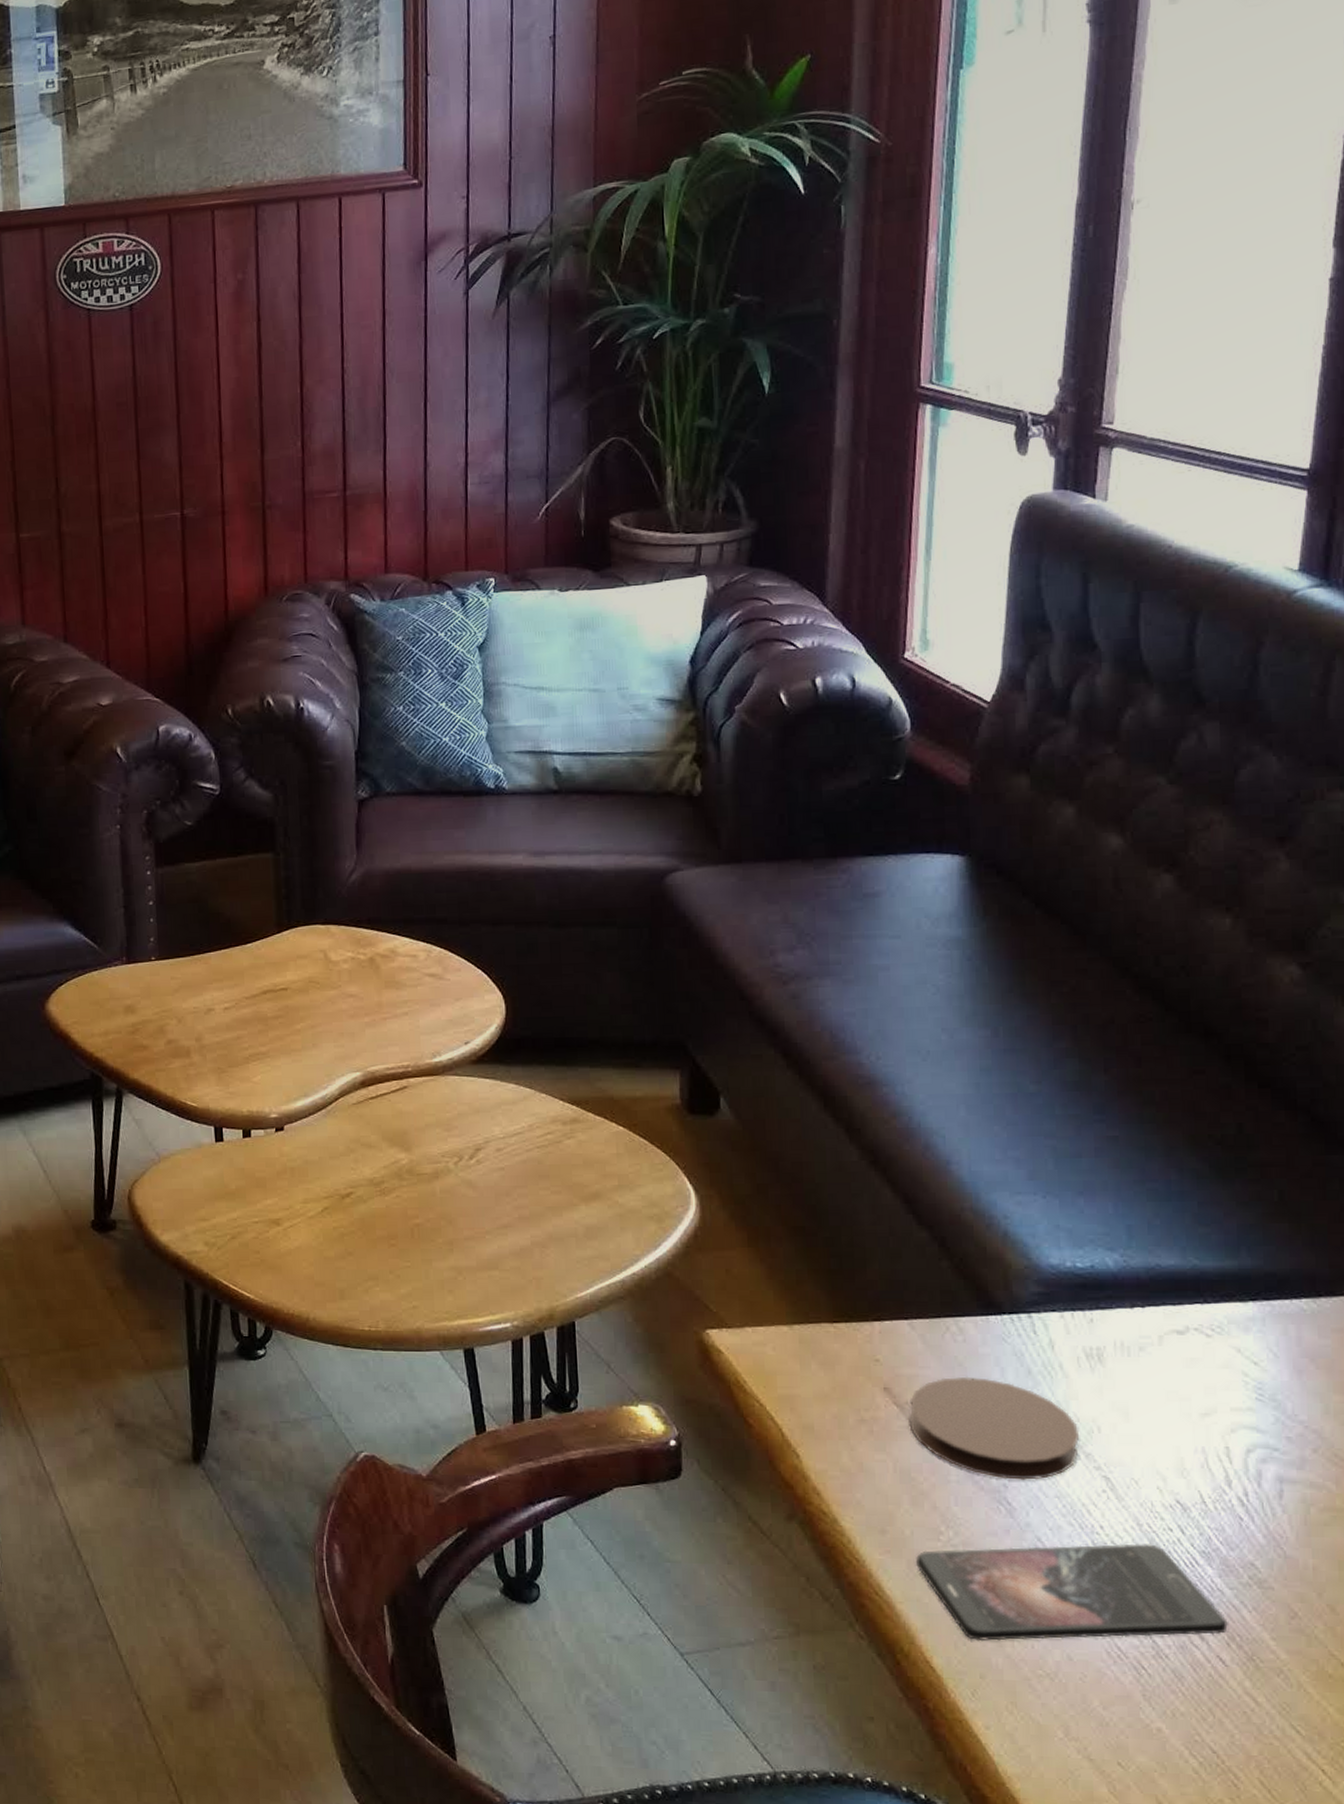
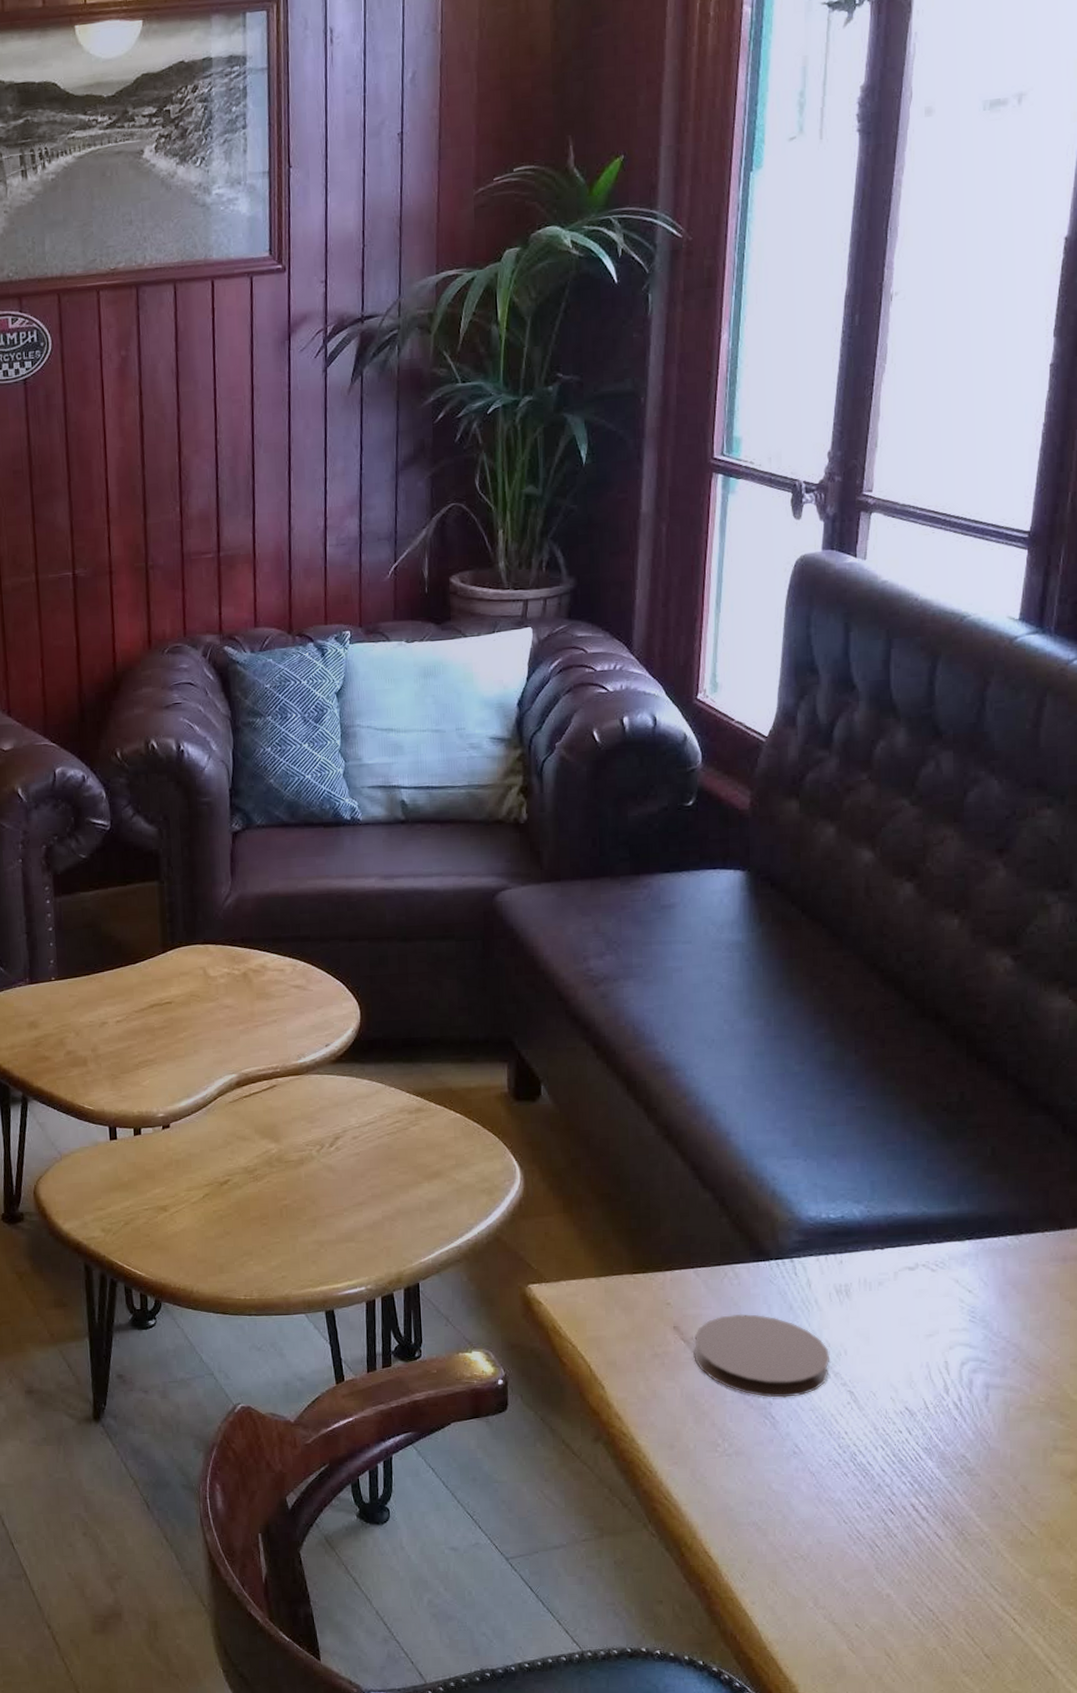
smartphone: present [916,1544,1228,1642] -> none [698,1444,944,1533]

